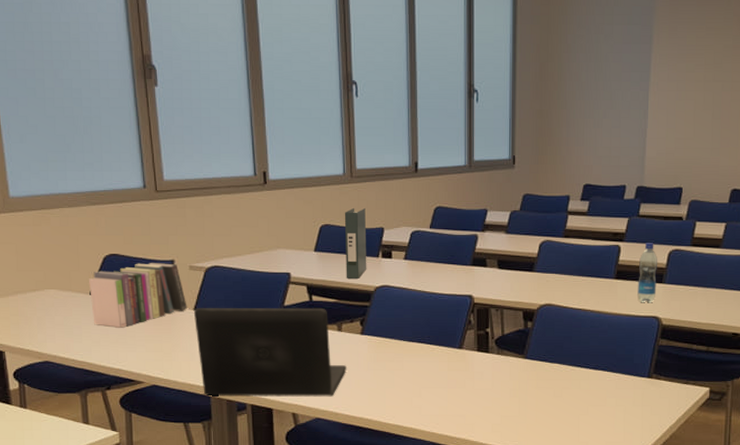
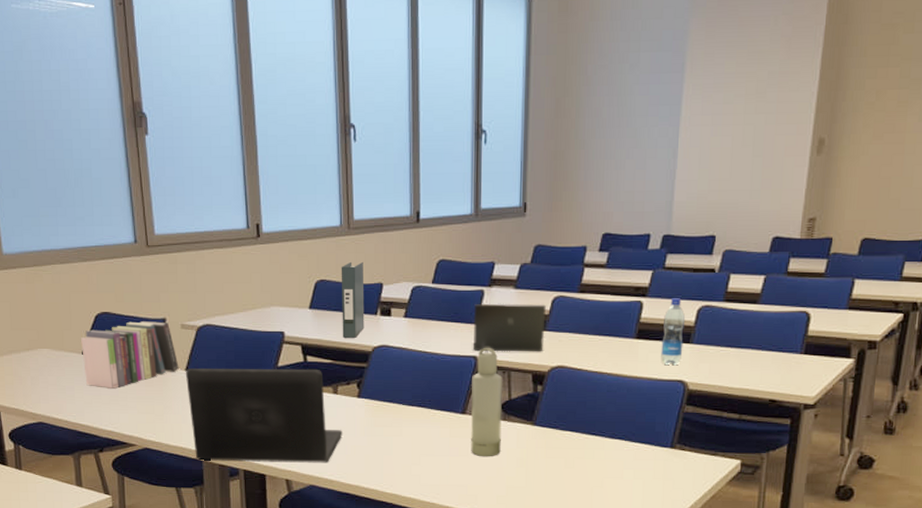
laptop: none [468,246,535,292] -> present [473,303,547,352]
bottle: none [468,287,496,389] -> present [471,347,502,457]

